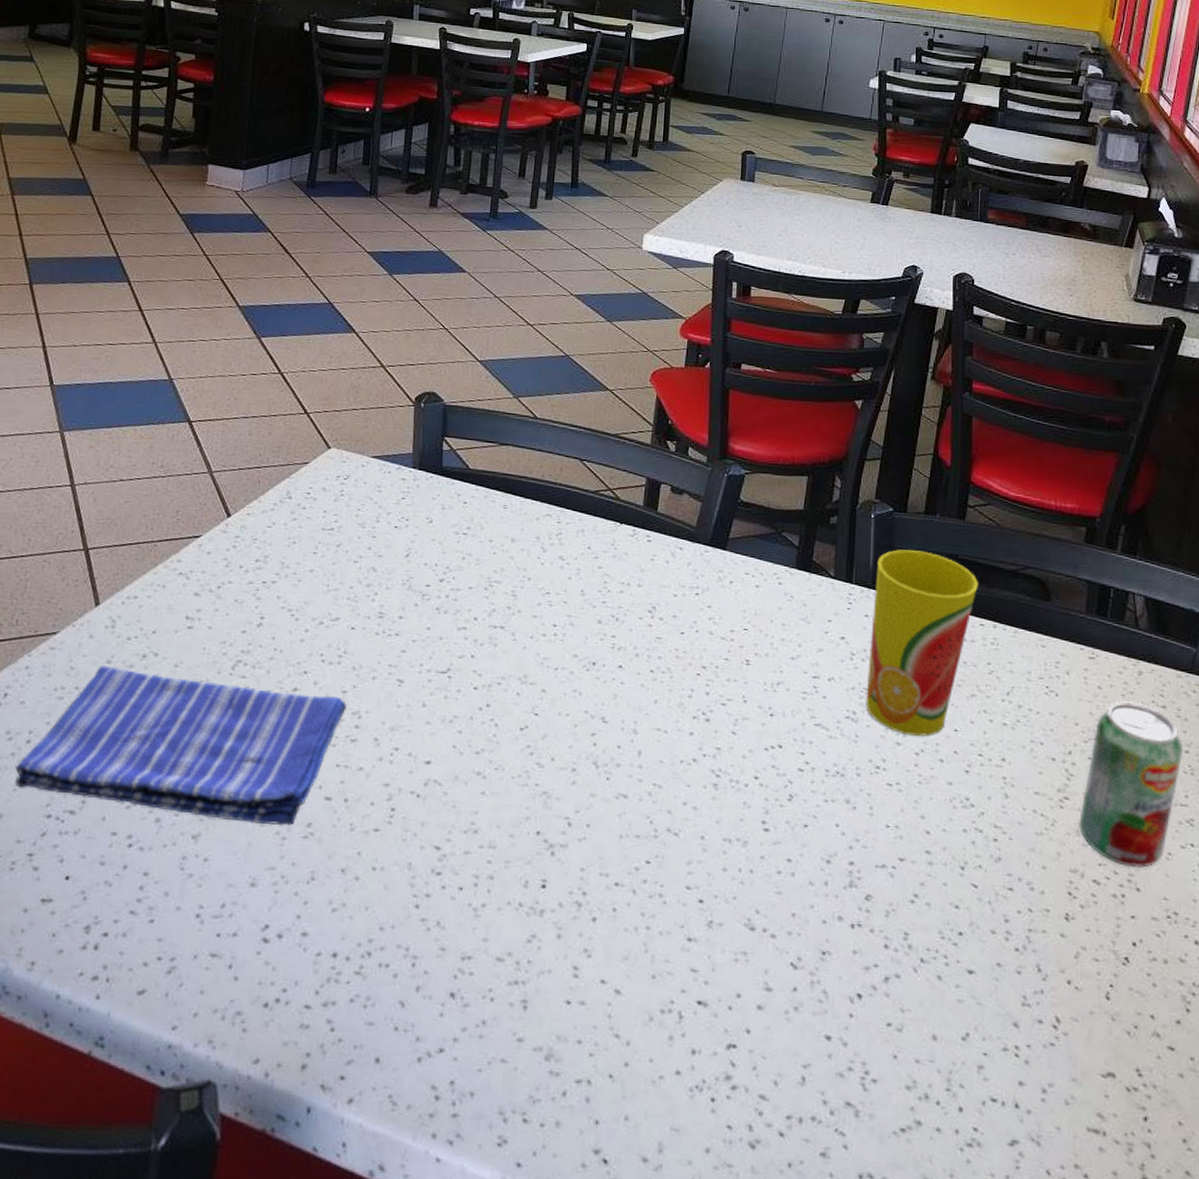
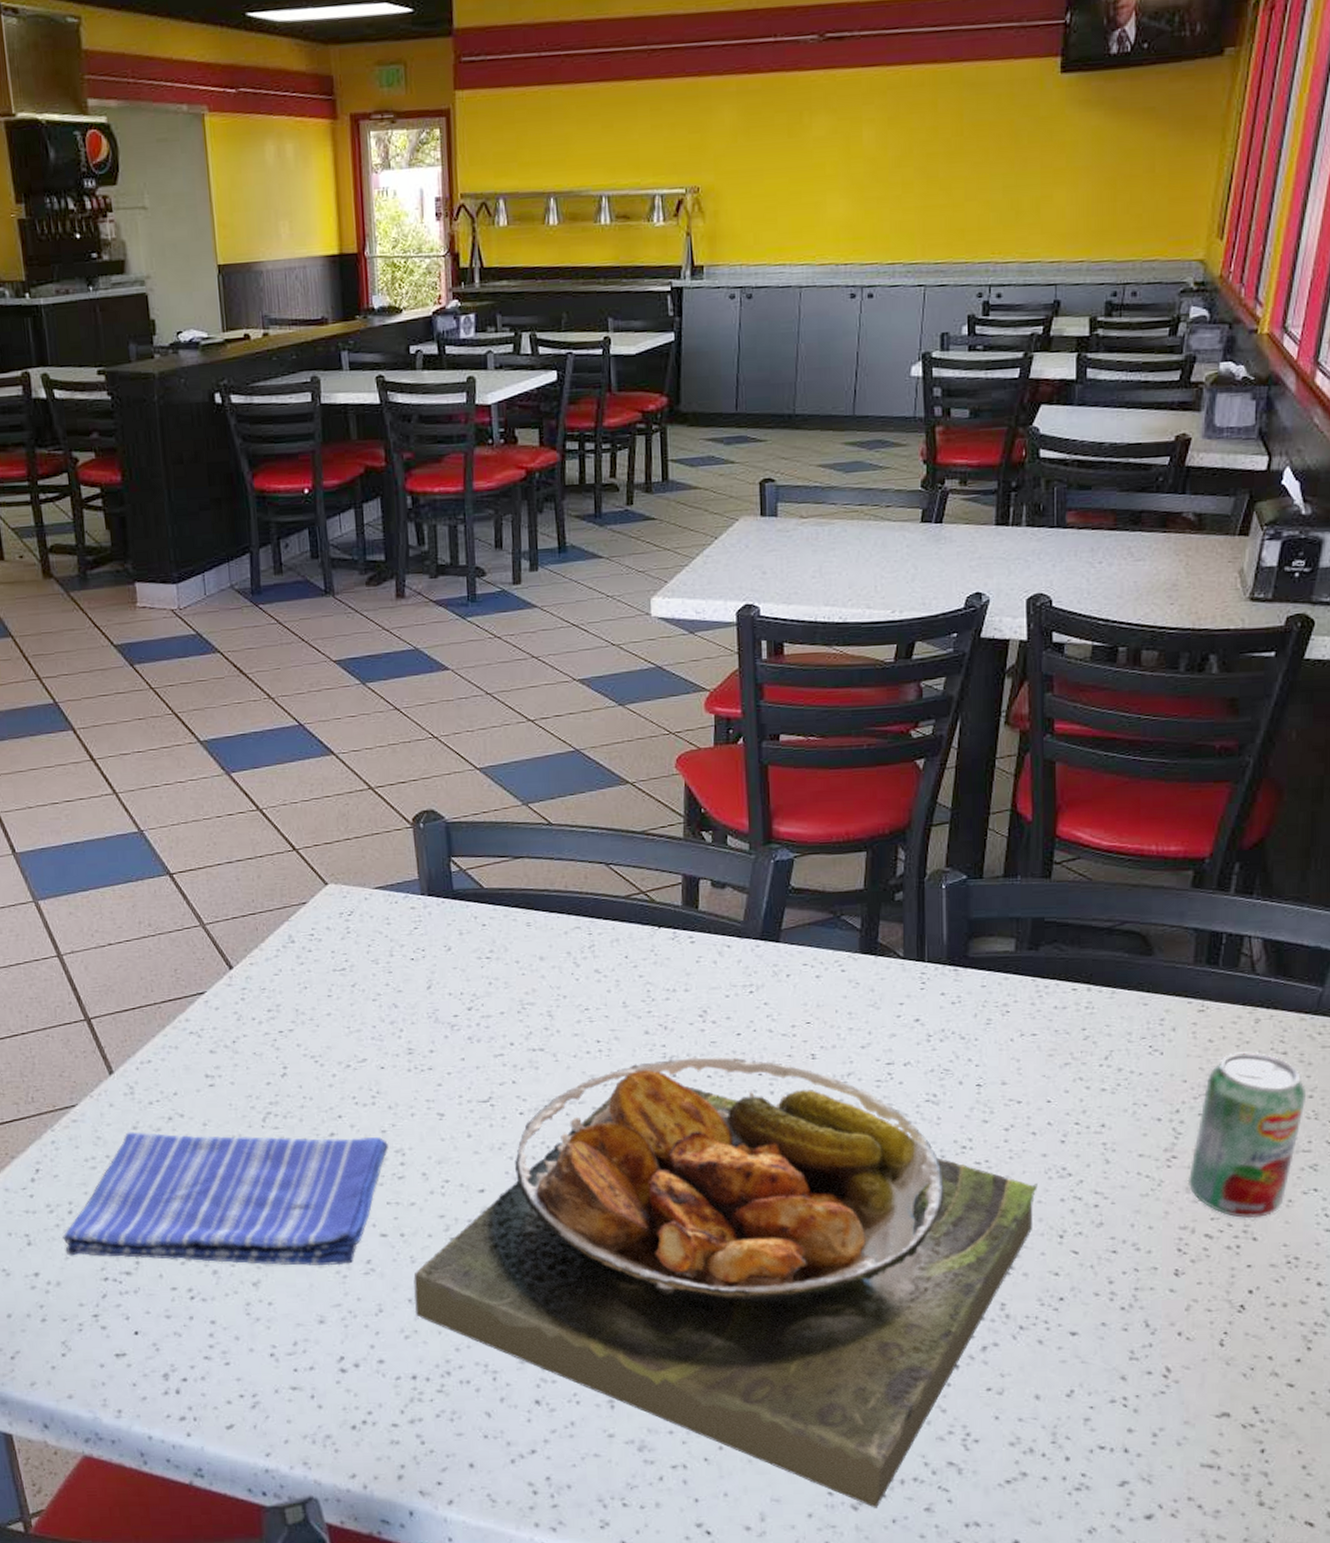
food plate: none [346,649,943,1148] -> present [413,1056,1037,1508]
cup: present [865,549,978,736] -> none [946,918,1068,1112]

